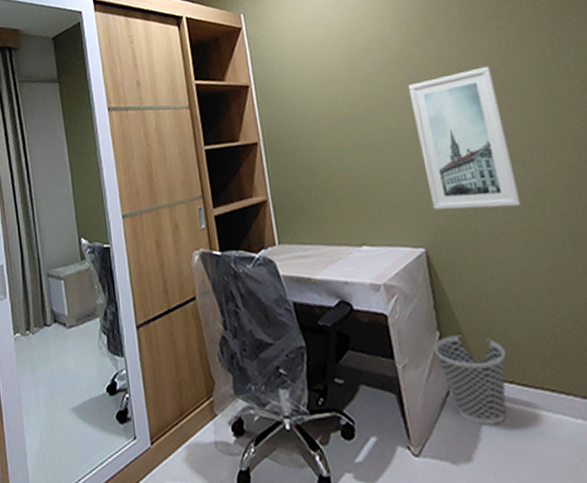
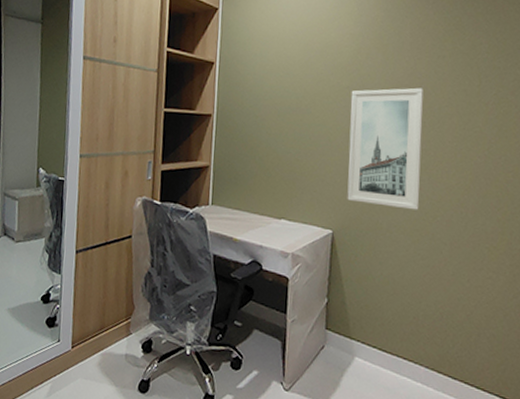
wastebasket: present [434,335,507,425] -> none [320,303,376,377]

